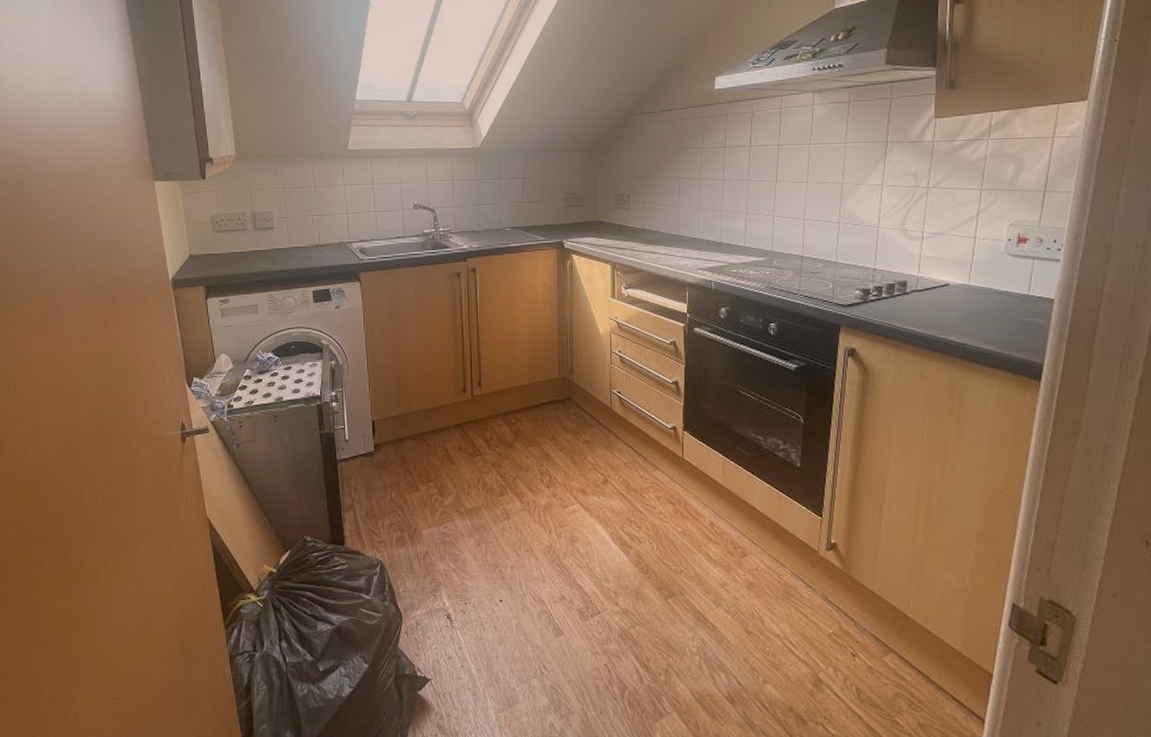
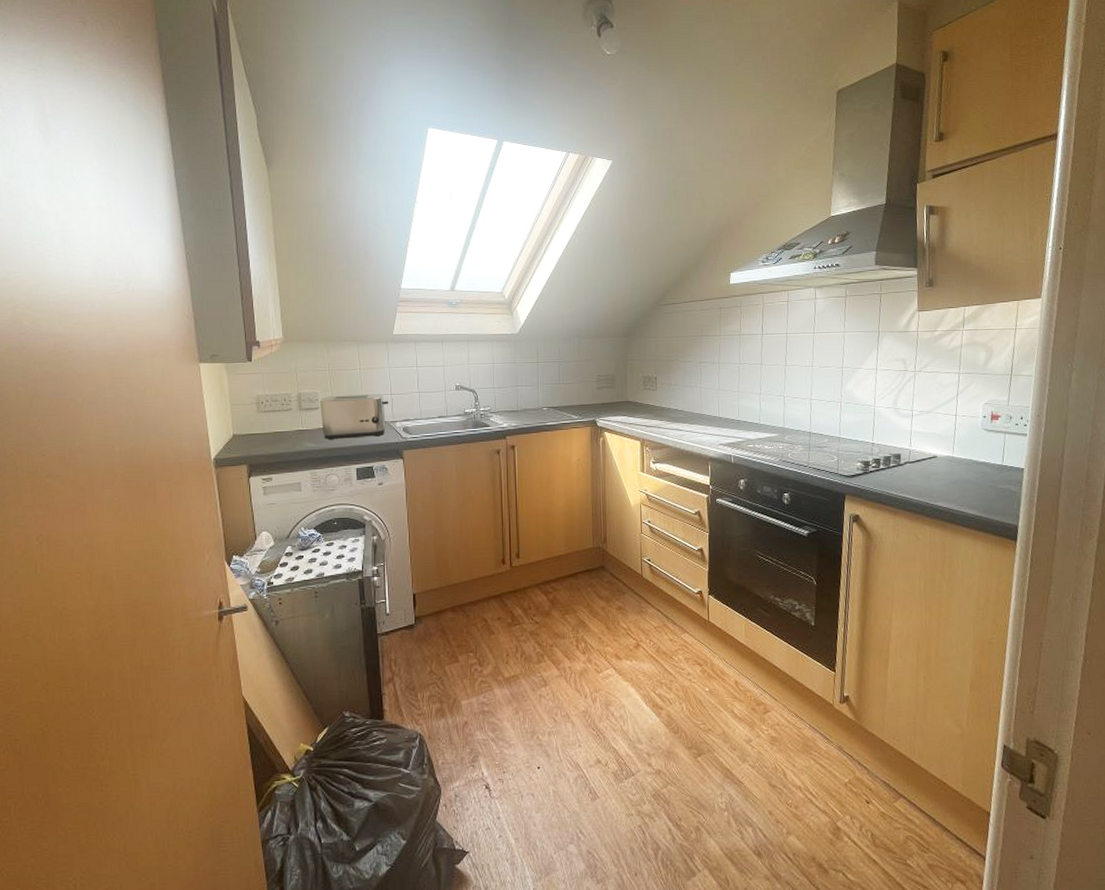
toaster: none [275,212,345,262] -> present [320,393,389,441]

